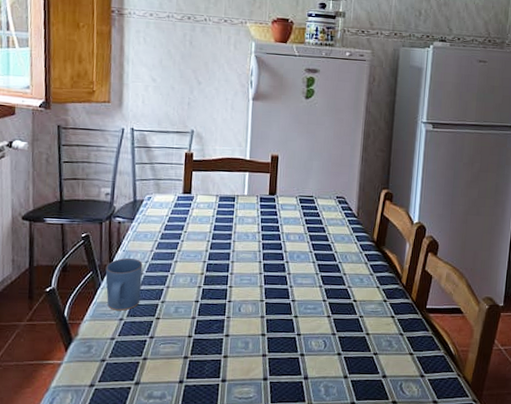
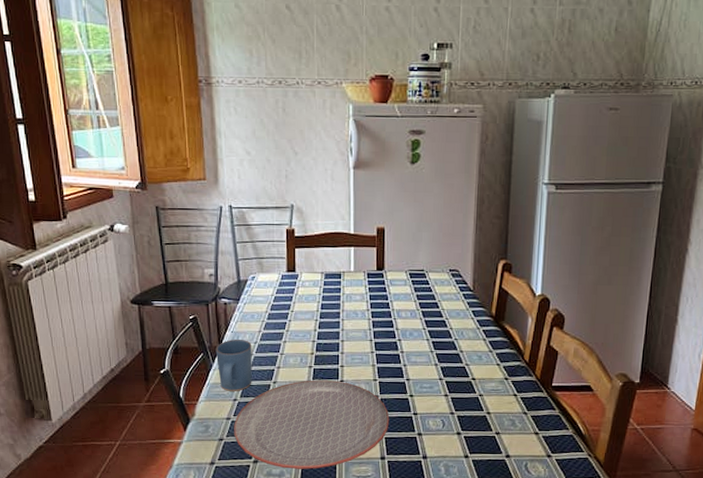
plate: none [117,300,274,391] -> present [234,380,390,469]

